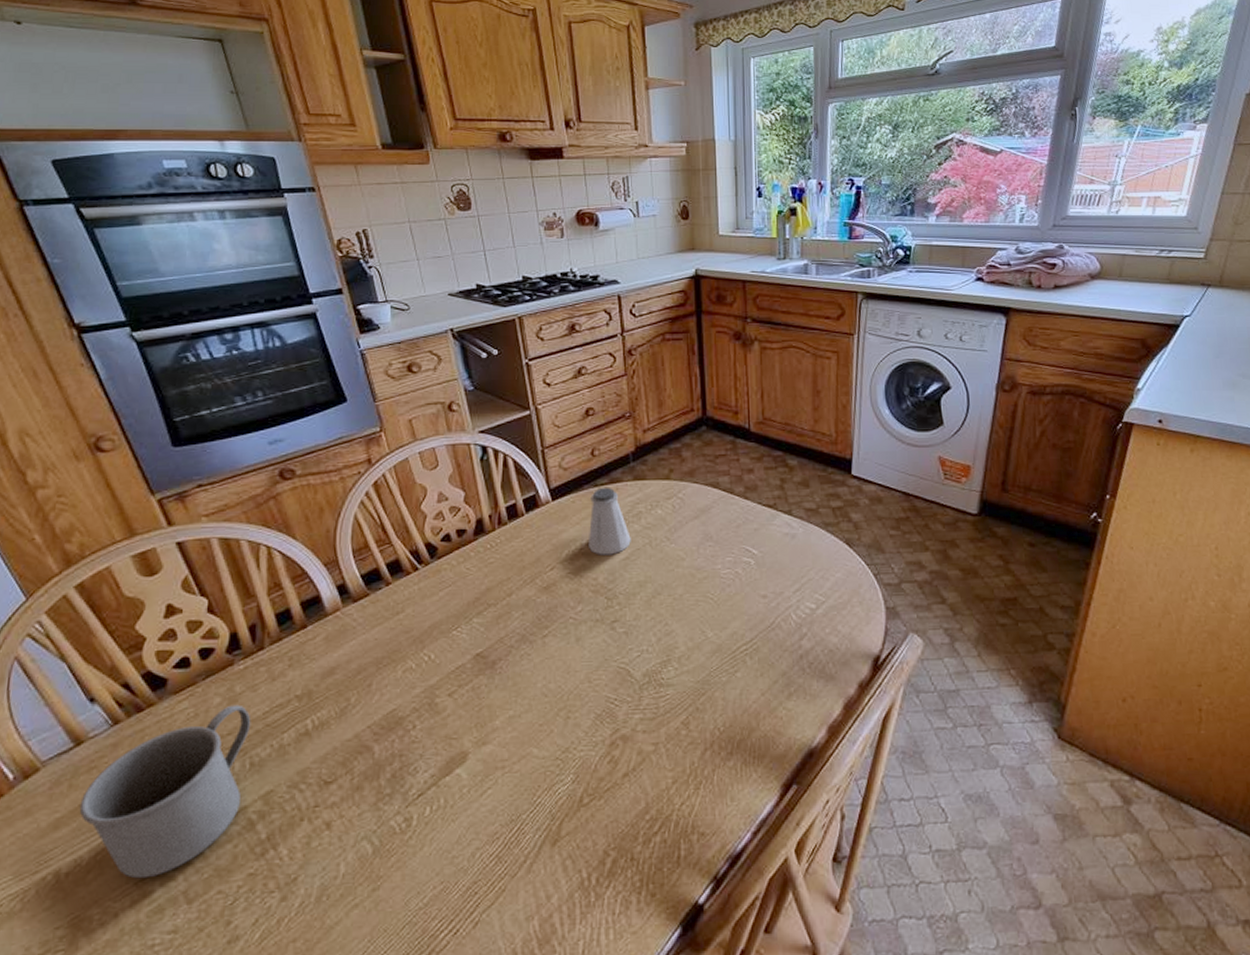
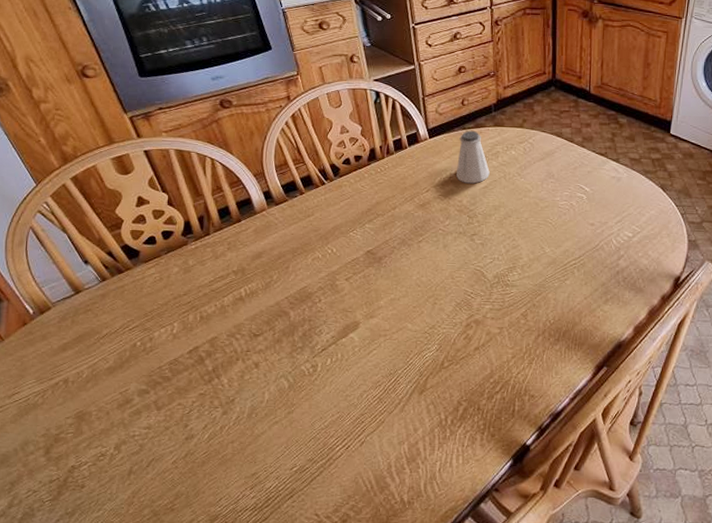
mug: present [79,704,251,879] -> none [80,274,201,390]

